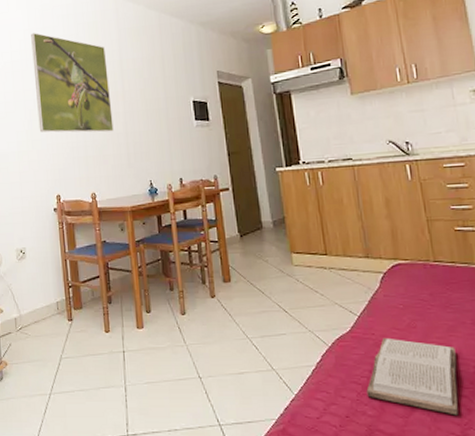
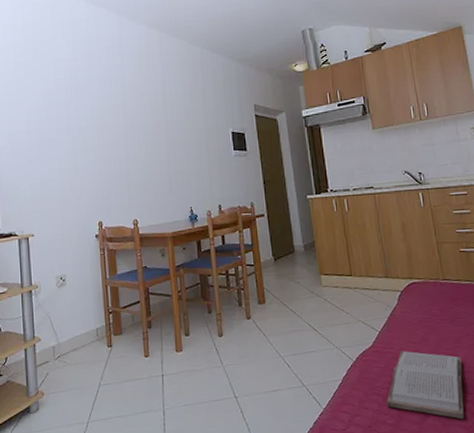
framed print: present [31,33,114,133] -> none [76,62,156,161]

